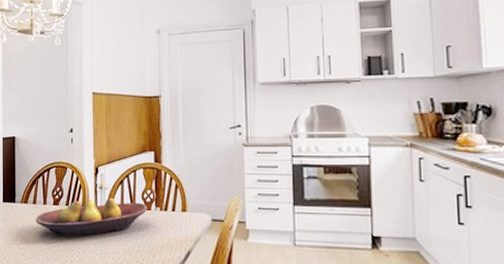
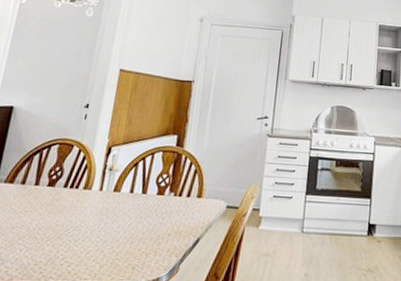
fruit bowl: present [36,197,148,237] -> none [20,180,161,223]

